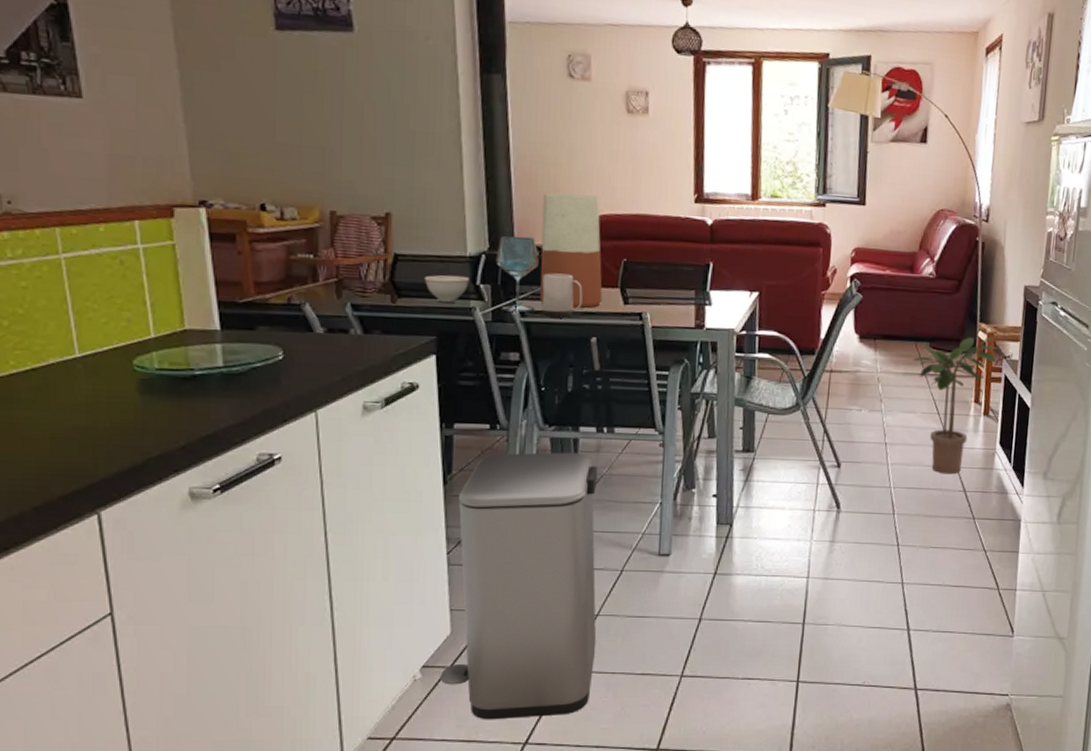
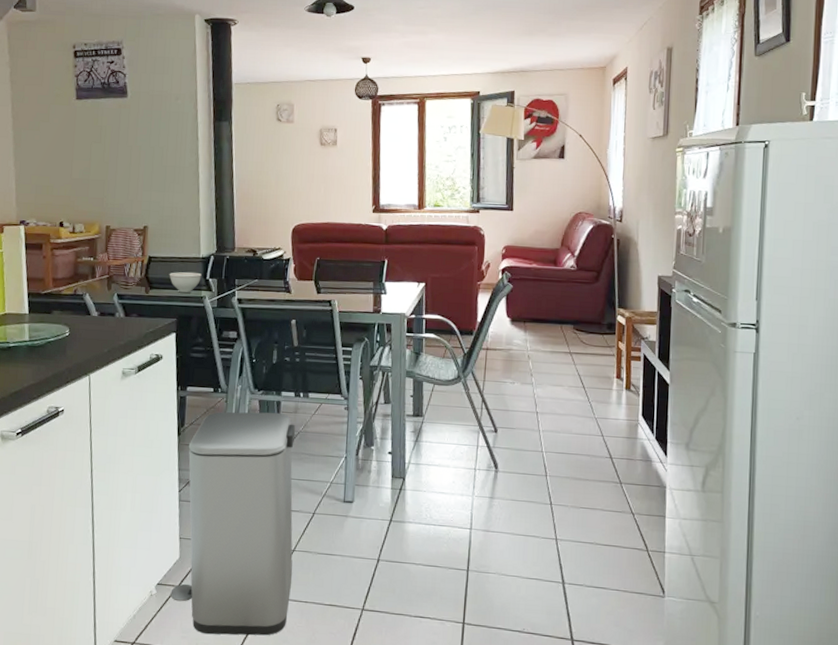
wine glass: present [495,236,539,313] -> none [221,241,253,300]
vase: present [540,193,603,308] -> none [253,208,301,297]
mug: present [541,273,583,318] -> none [254,269,286,305]
potted plant: present [912,336,1000,475] -> none [558,320,638,442]

